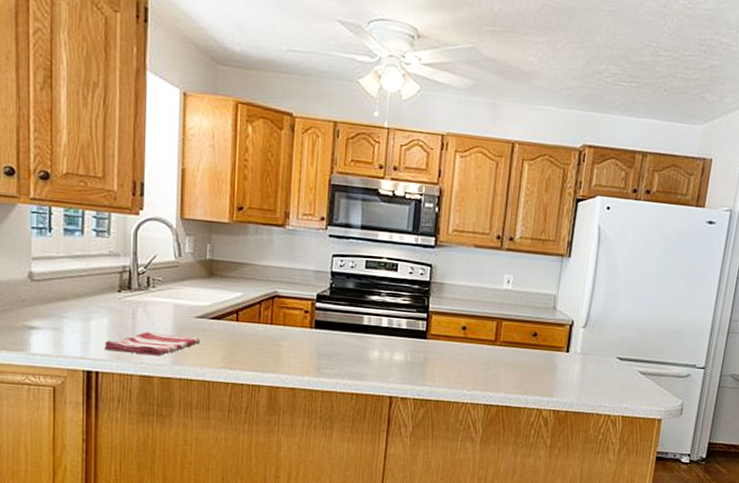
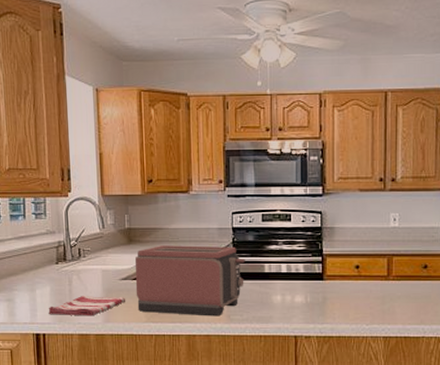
toaster: none [213,283,343,369] -> present [134,245,245,317]

